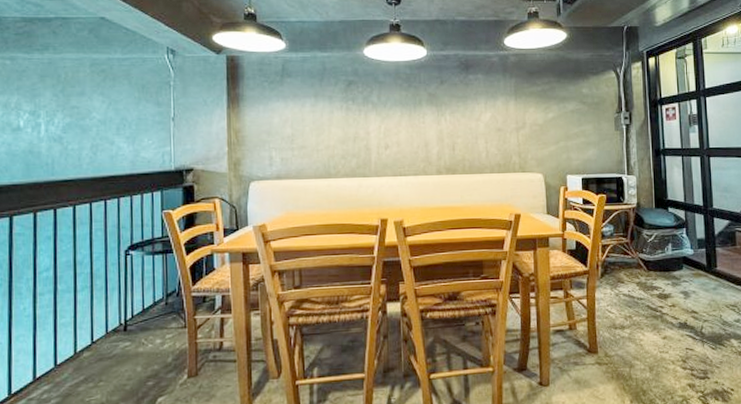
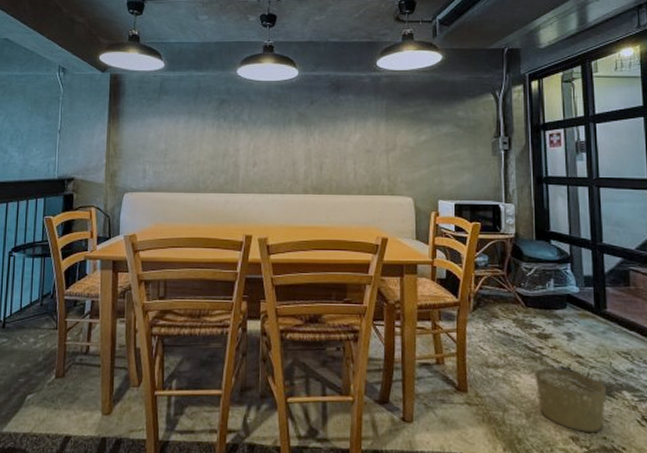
basket: none [656,324,718,379] -> present [535,368,607,432]

